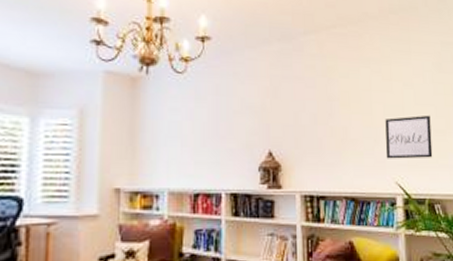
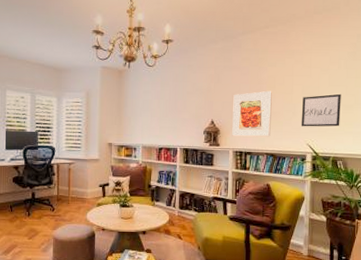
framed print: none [297,109,349,174] -> present [232,90,272,137]

